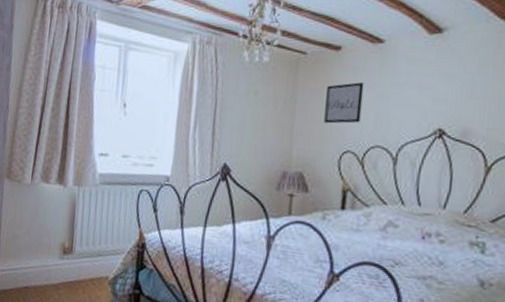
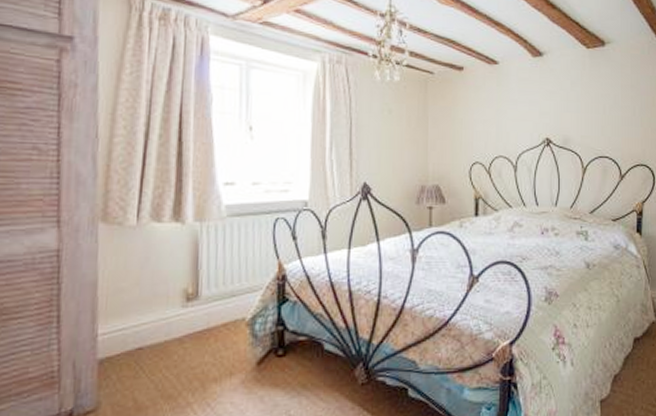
wall art: present [324,82,364,124] -> none [454,99,485,138]

